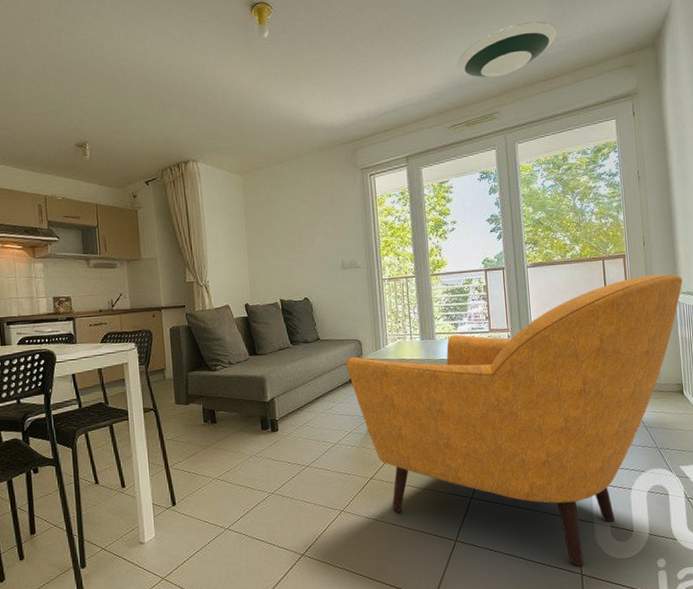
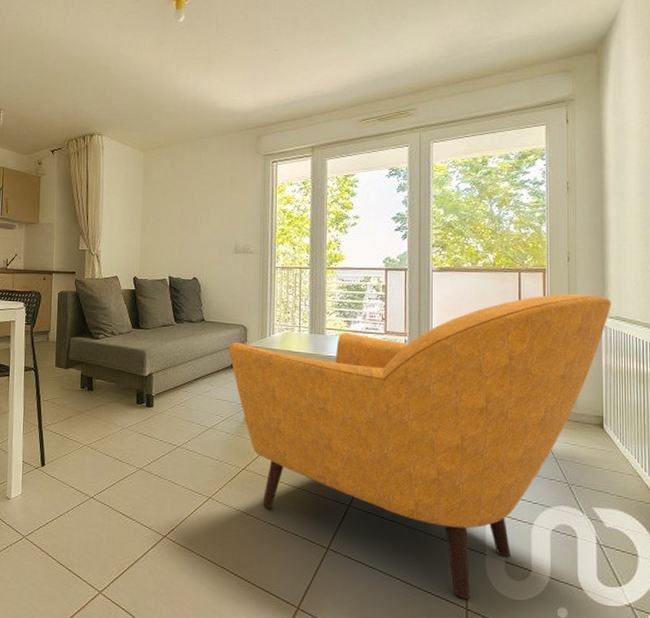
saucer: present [457,21,558,78] -> none [374,20,487,73]

